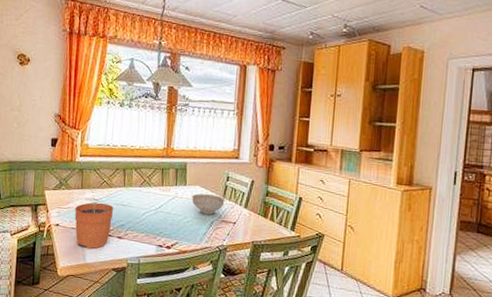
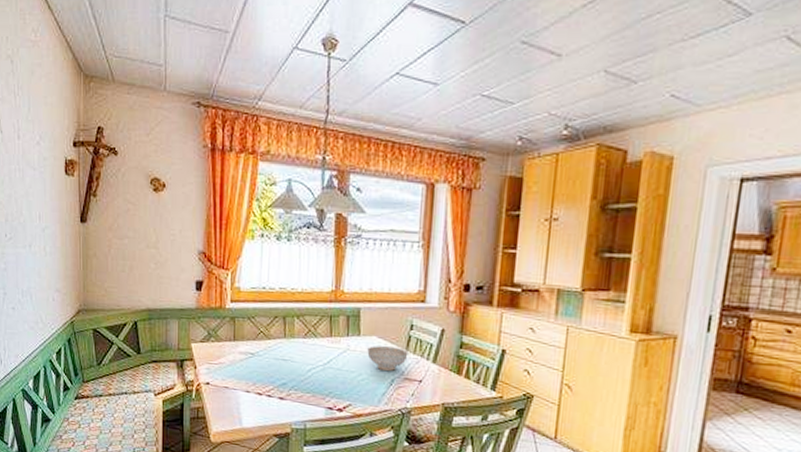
plant pot: present [74,189,114,249] -> none [226,340,274,412]

